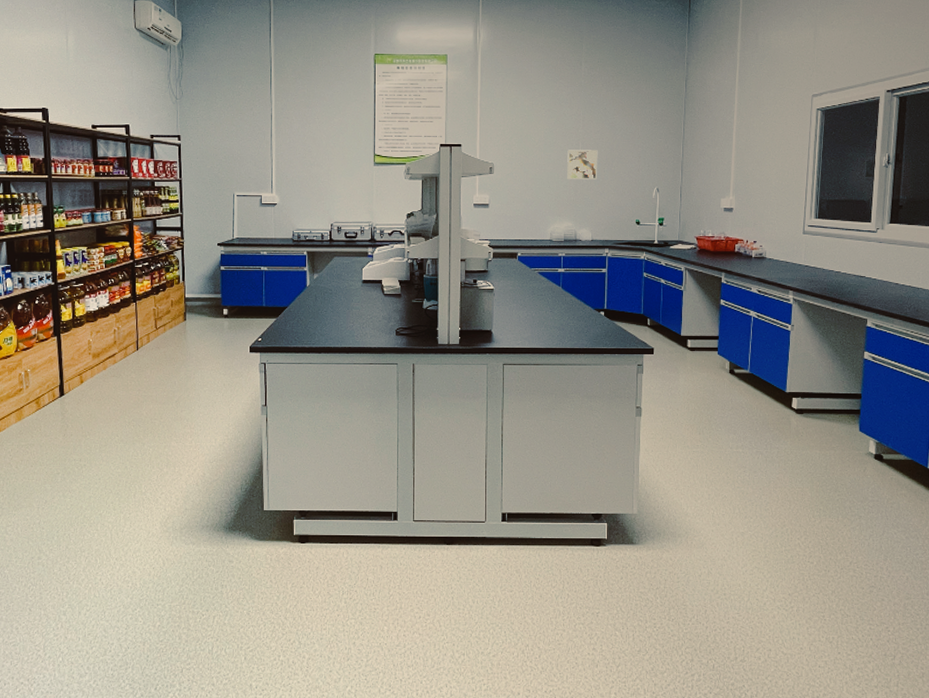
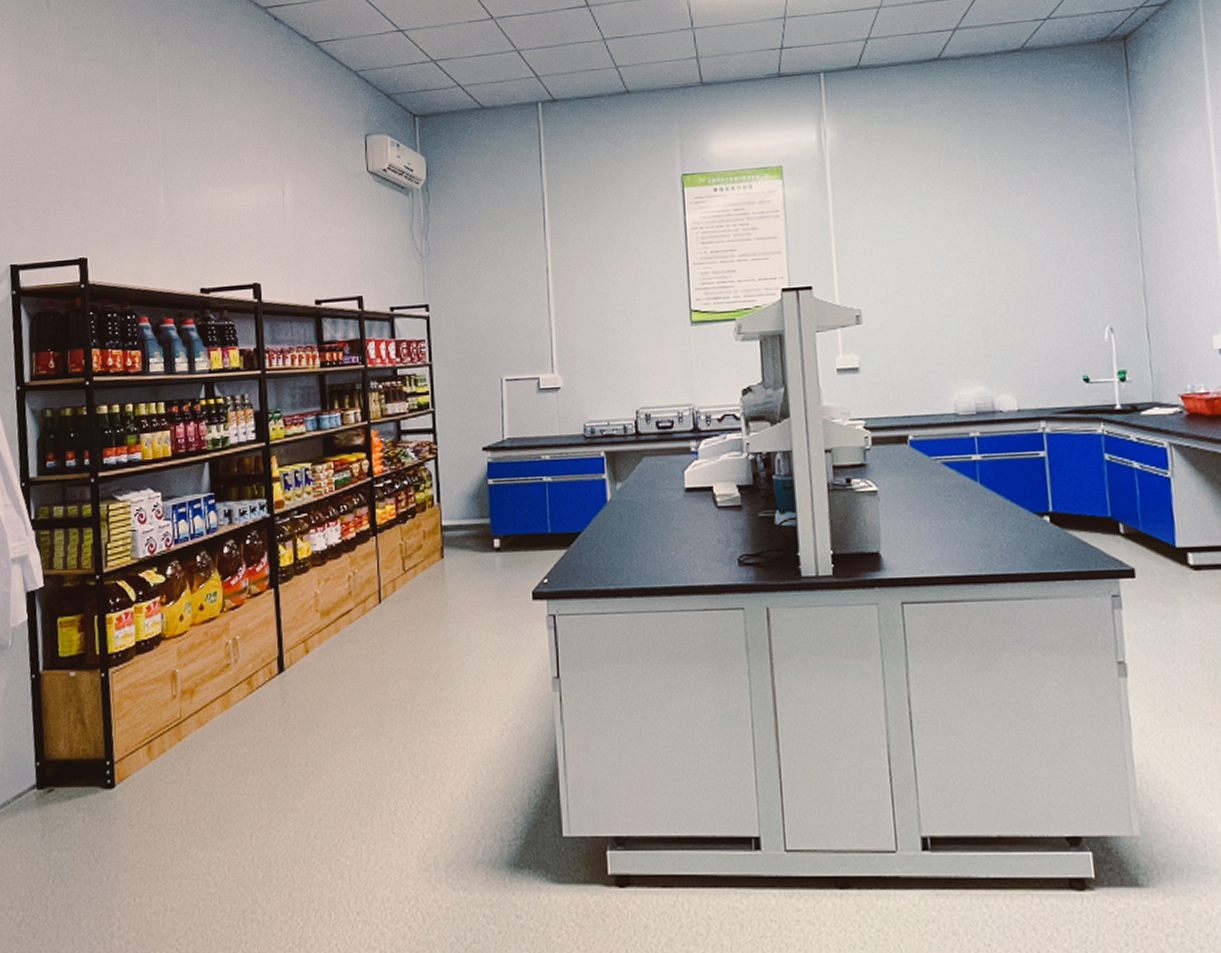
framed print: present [567,150,598,179] -> none [967,279,1016,324]

